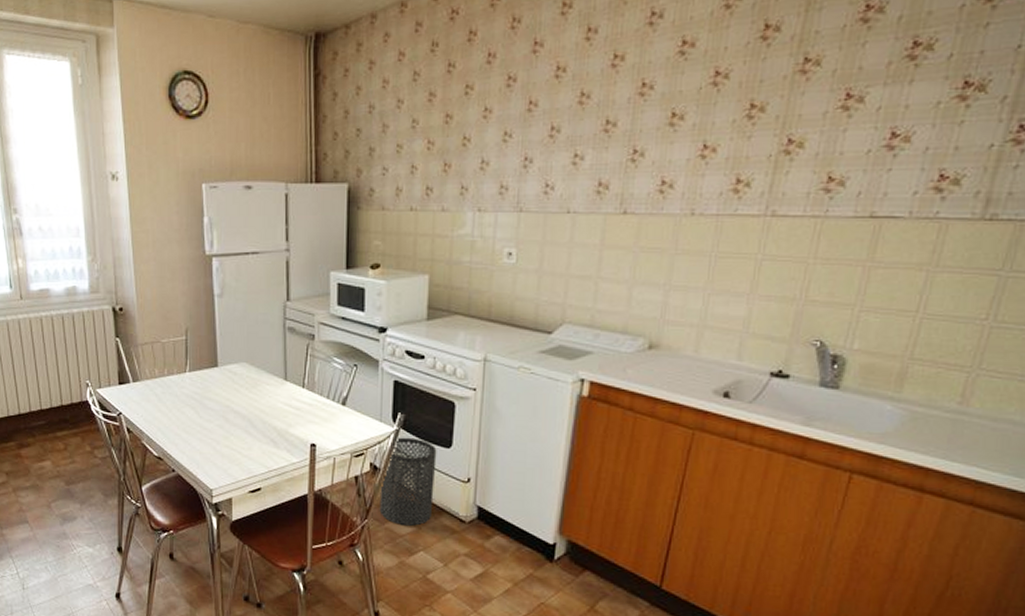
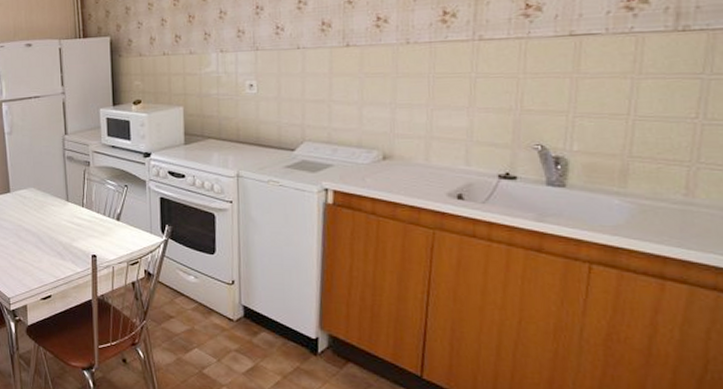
trash can: present [379,437,437,526] -> none [154,246,203,325]

